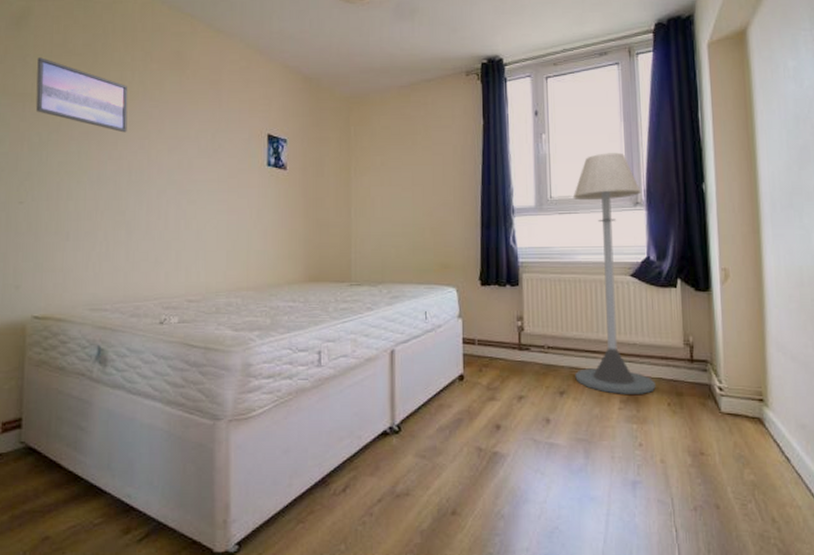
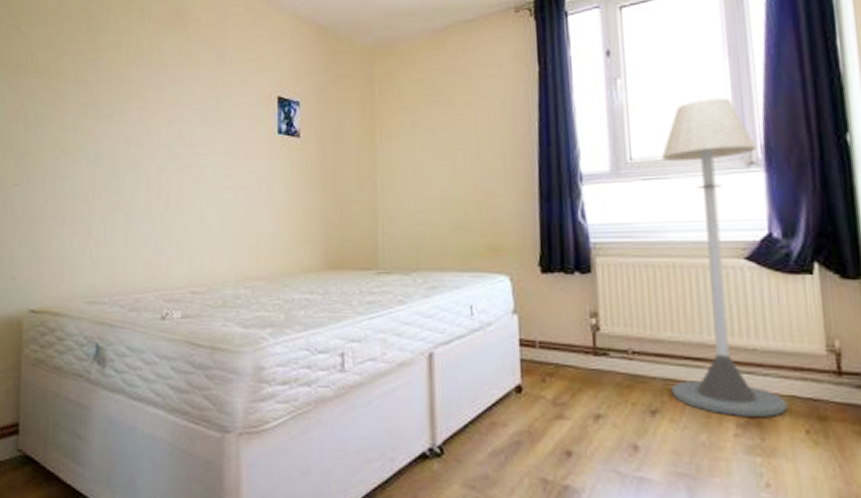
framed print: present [35,57,128,133] -> none [30,25,125,103]

